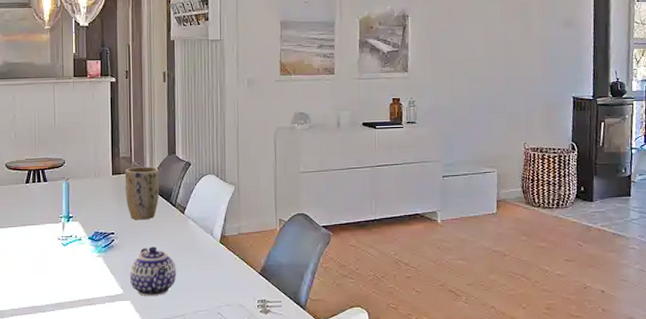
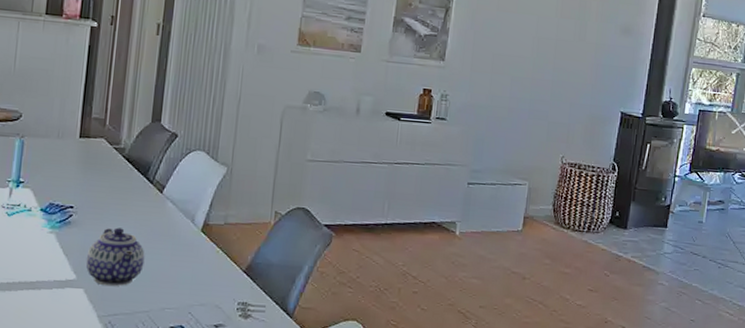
plant pot: present [125,166,160,220] -> none [92,131,138,196]

